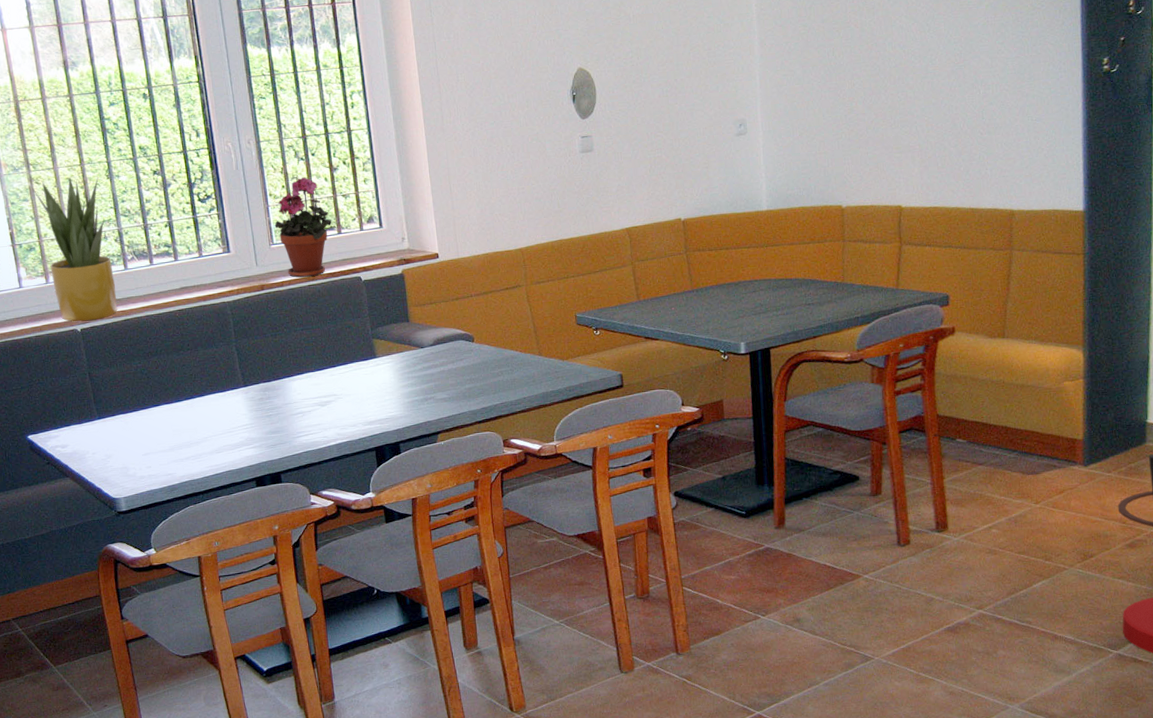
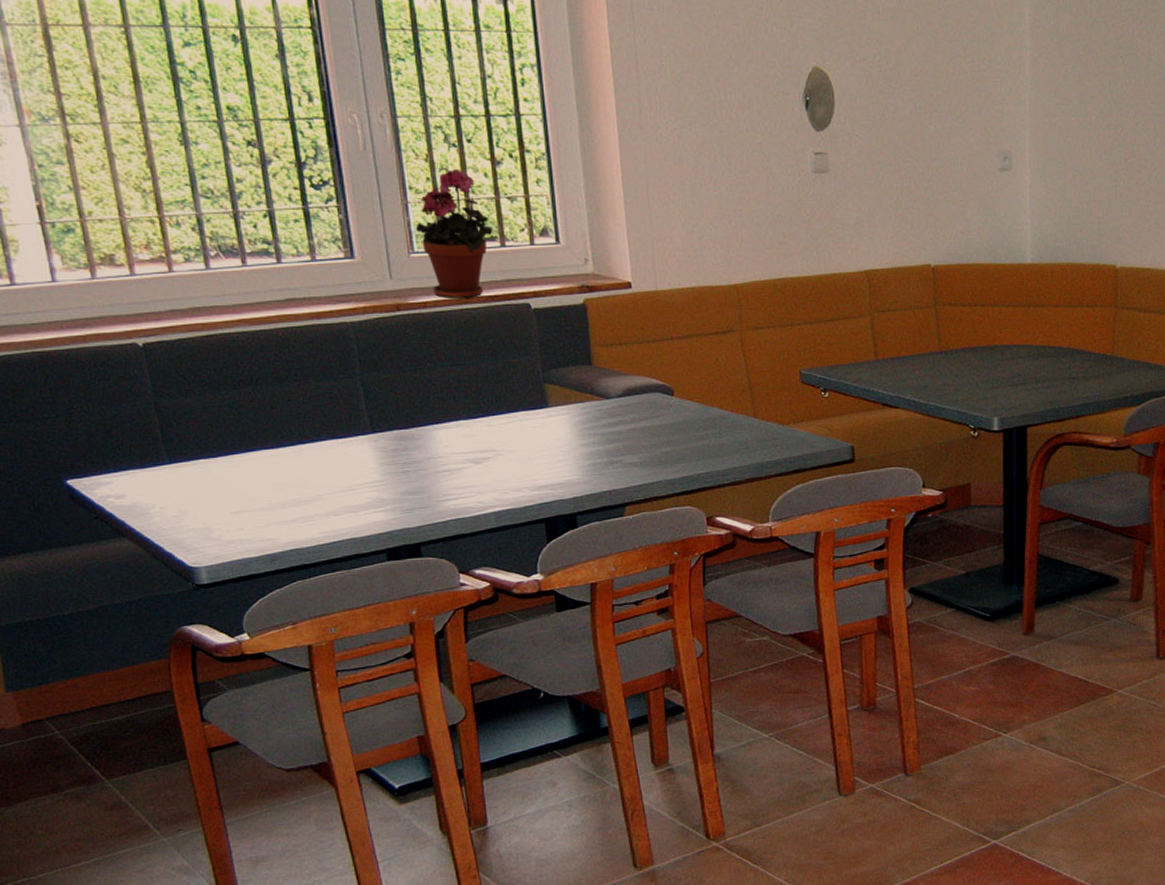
planter: present [31,177,117,322] -> none [69,138,195,334]

